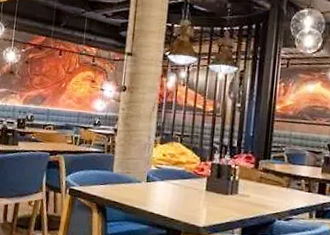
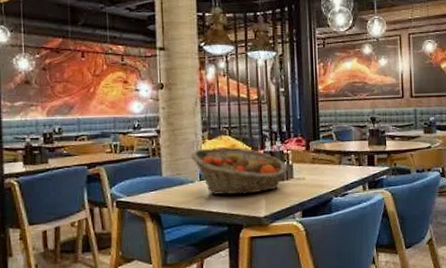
fruit basket: none [142,152,233,203] -> present [191,147,288,196]

